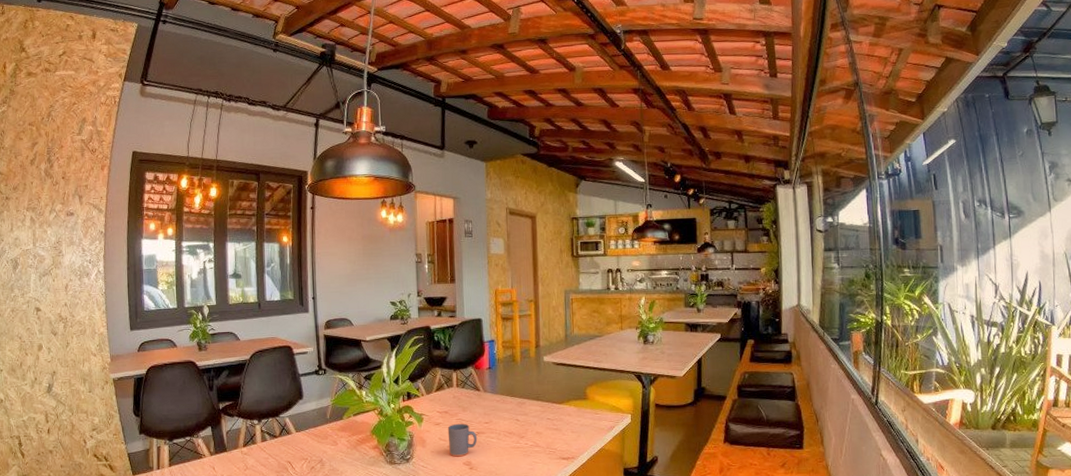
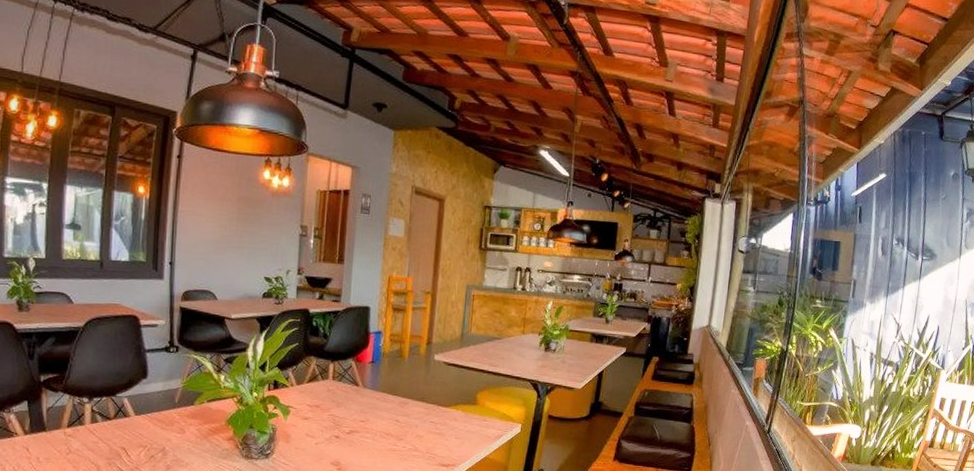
mug: present [447,423,478,457] -> none [316,419,351,456]

